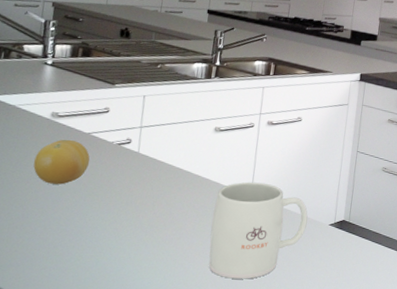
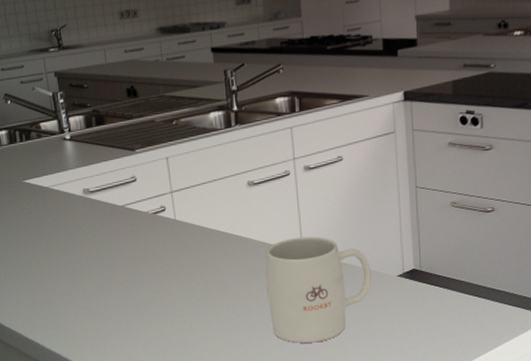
fruit: present [33,139,90,185] -> none [79,214,131,262]

